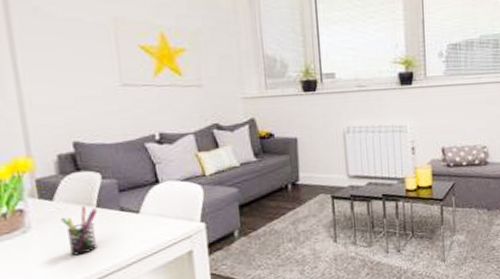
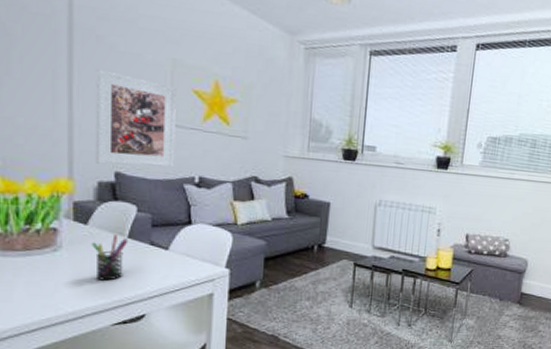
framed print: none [37,40,132,137] -> present [95,69,176,167]

